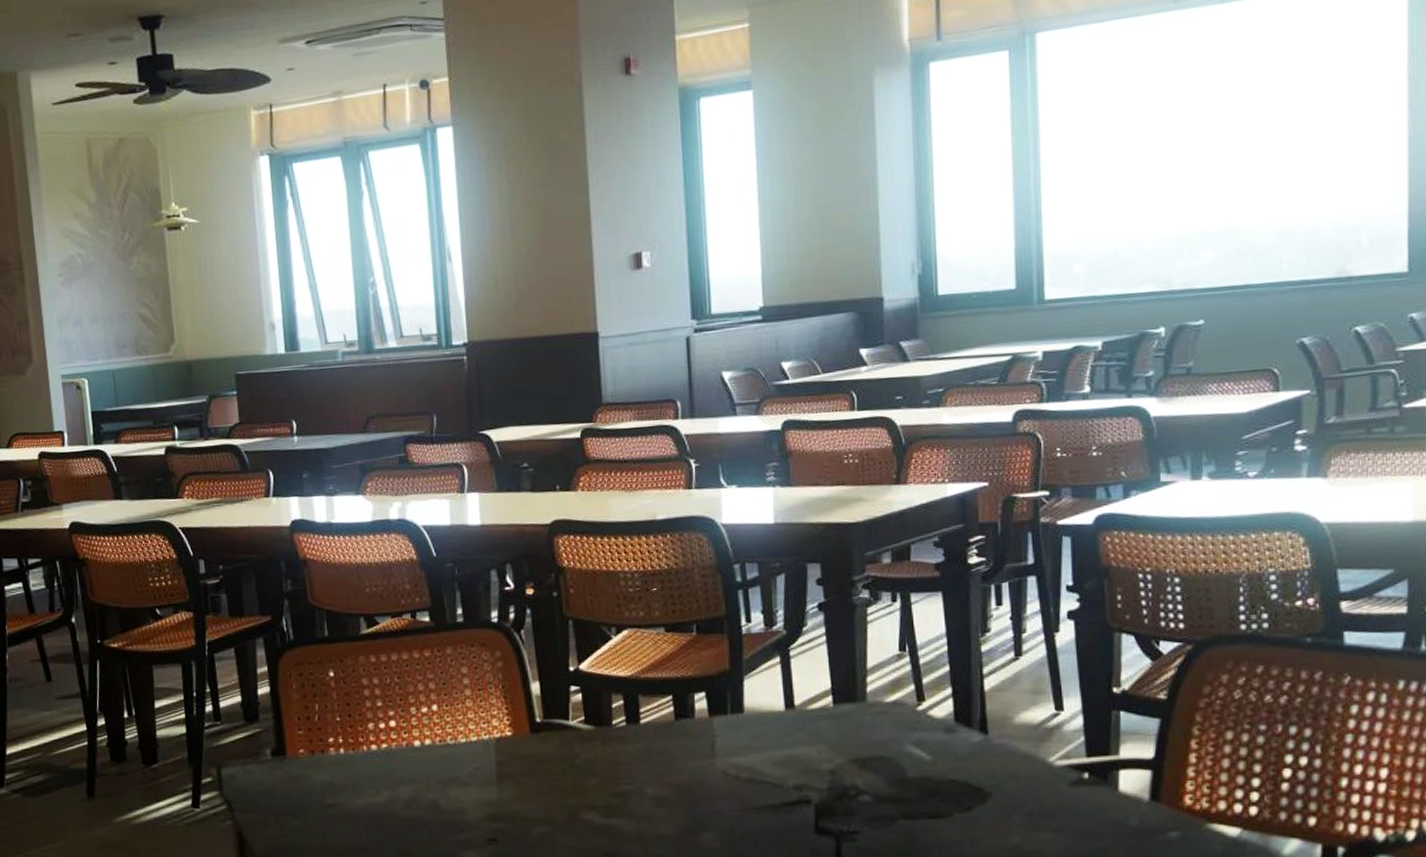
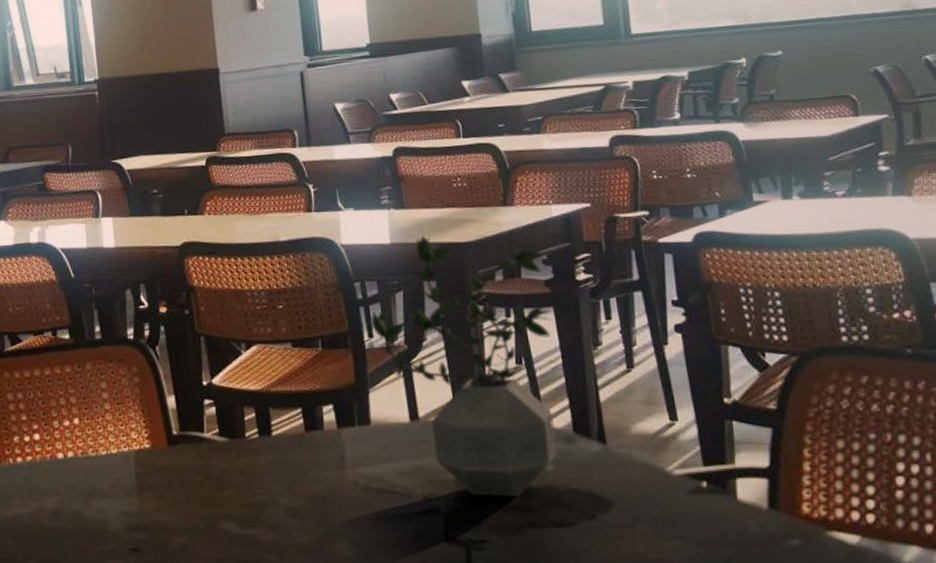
potted plant: none [749,516,941,787] -> present [371,236,557,497]

